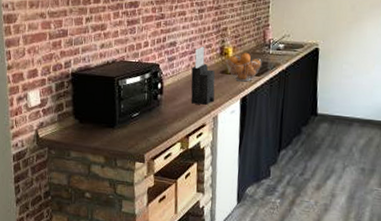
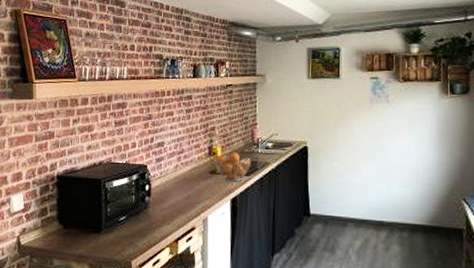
knife block: present [191,47,215,105] -> none [179,147,204,207]

